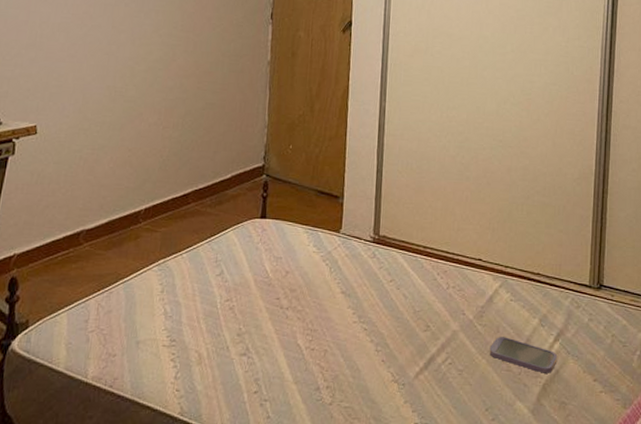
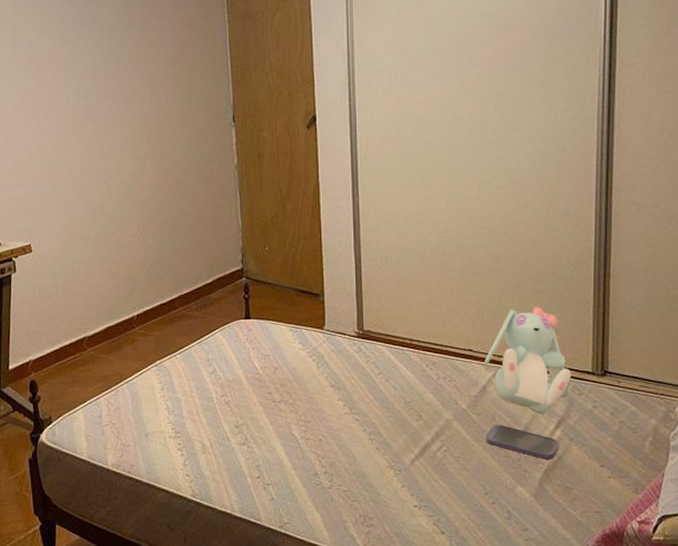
stuffed animal: none [493,218,571,326] -> present [485,306,572,414]

